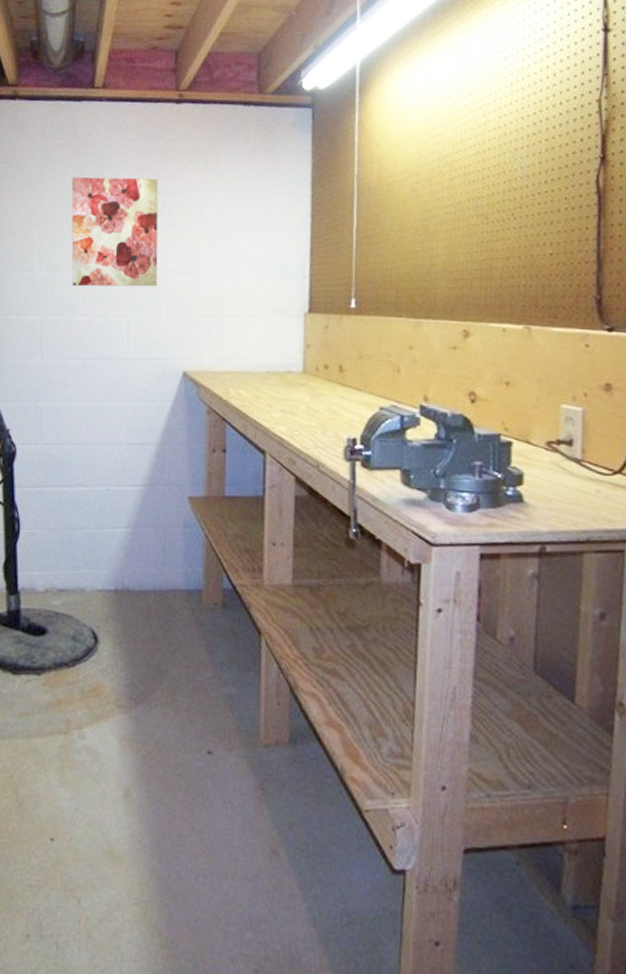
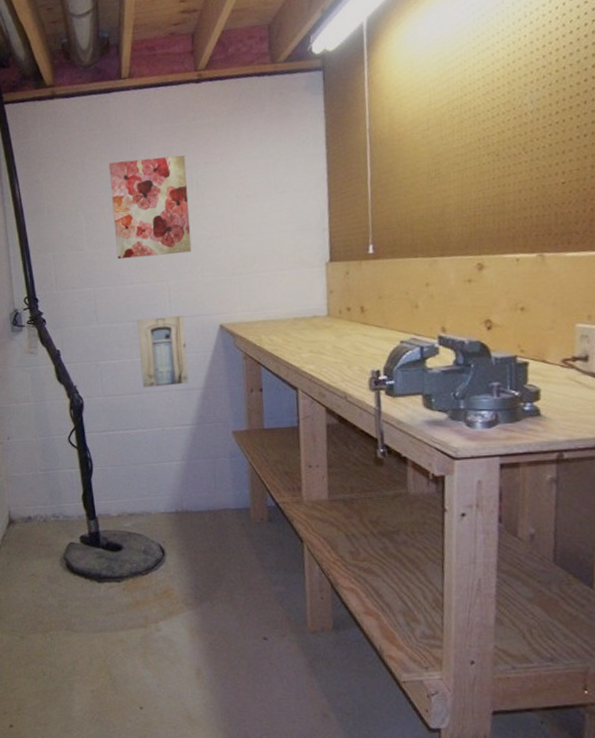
wall art: none [88,357,143,438] -> present [137,315,189,388]

